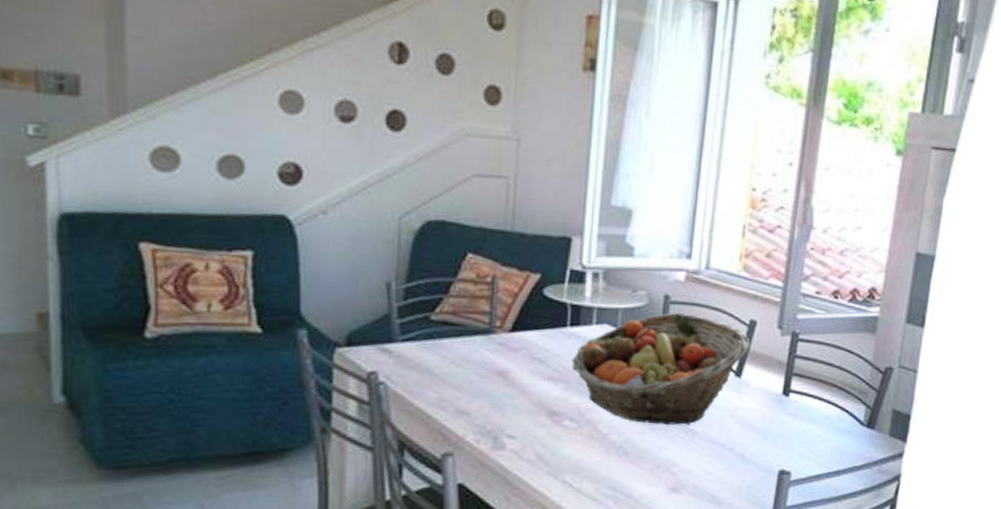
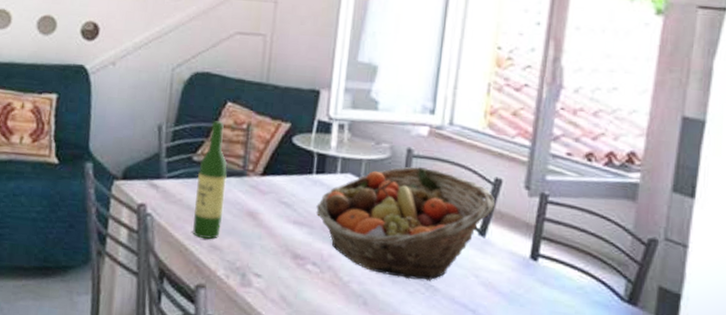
wine bottle: none [434,275,472,403] -> present [192,121,228,239]

